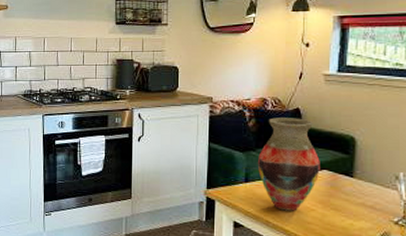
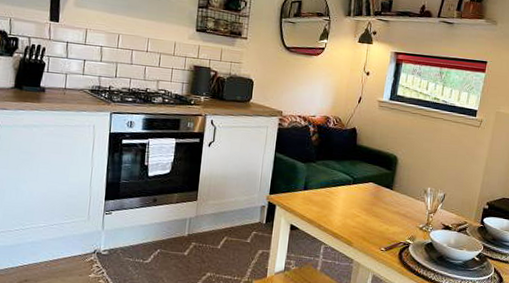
vase: present [257,117,320,211] -> none [316,134,368,217]

